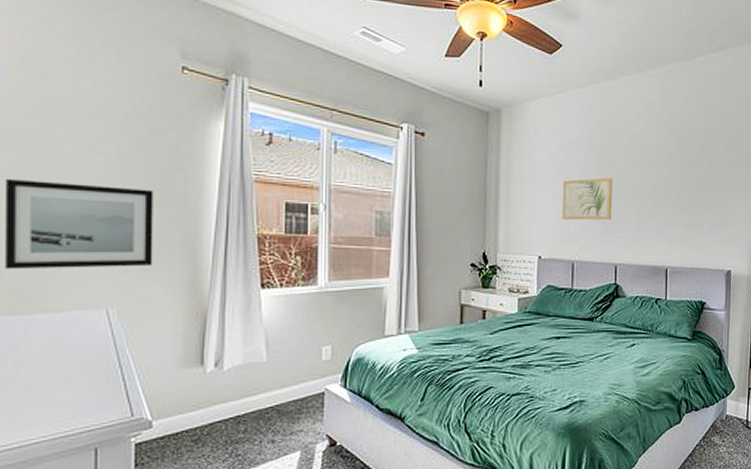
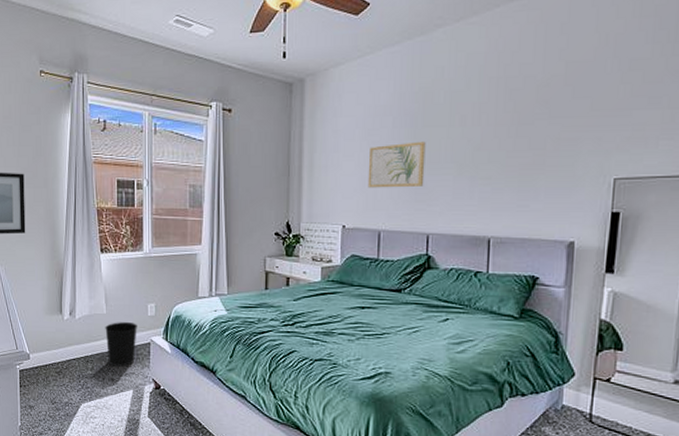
wastebasket: none [264,370,308,425] -> present [105,322,137,367]

